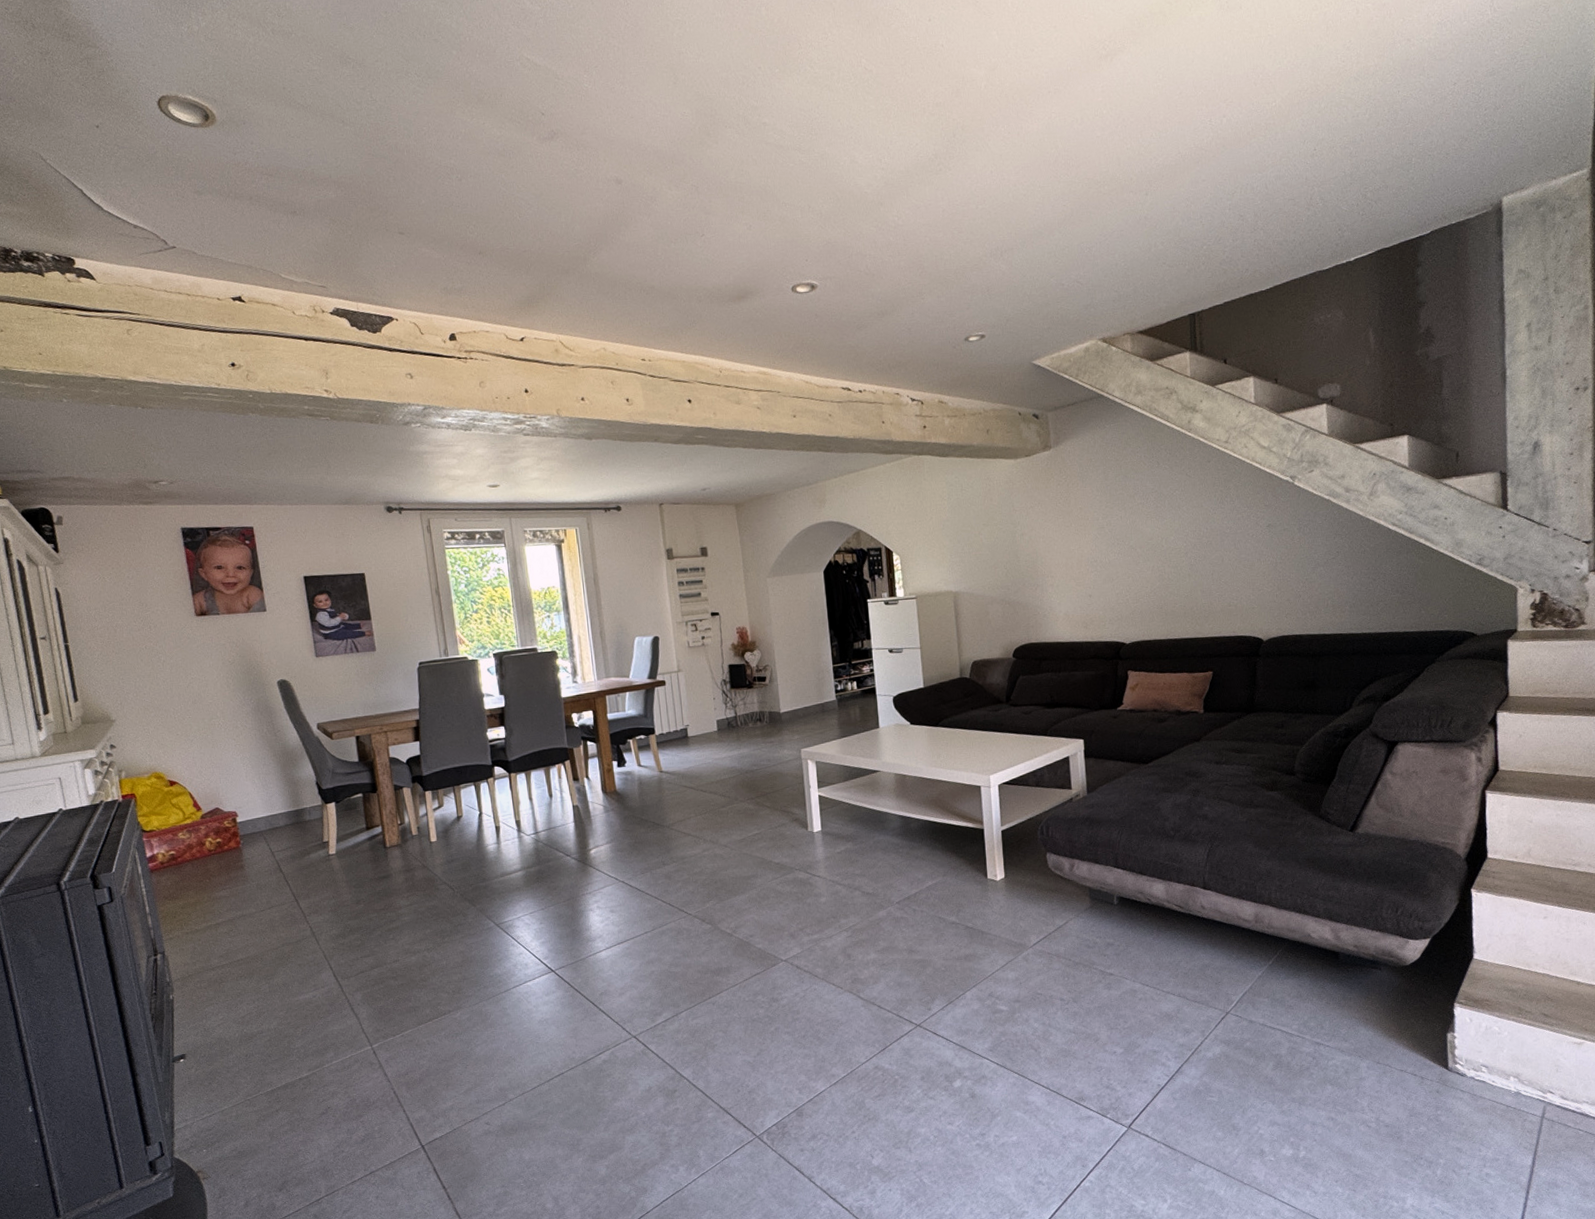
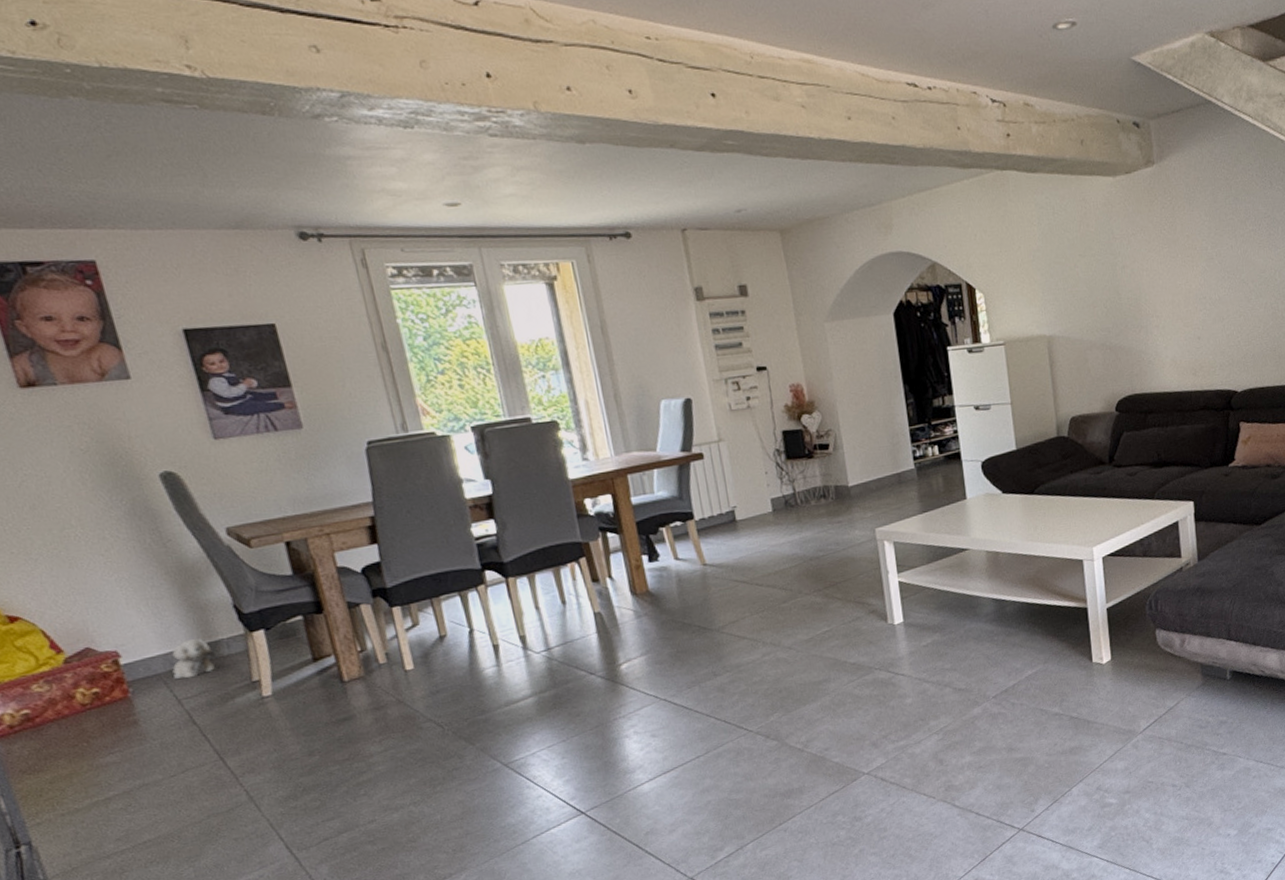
plush toy: none [271,805,300,836] -> present [172,638,216,679]

